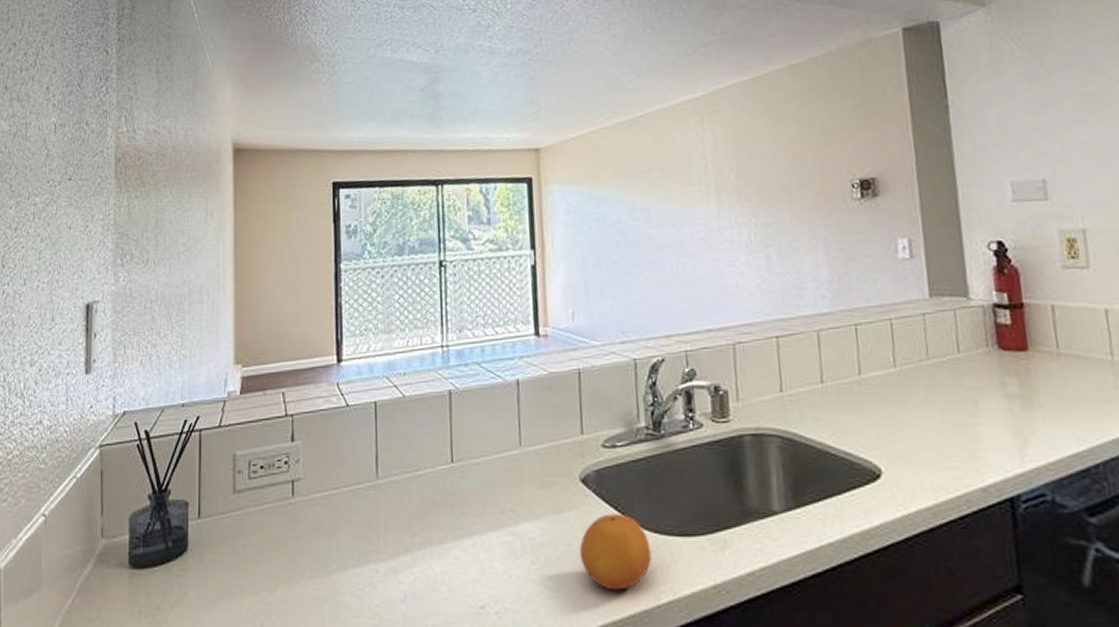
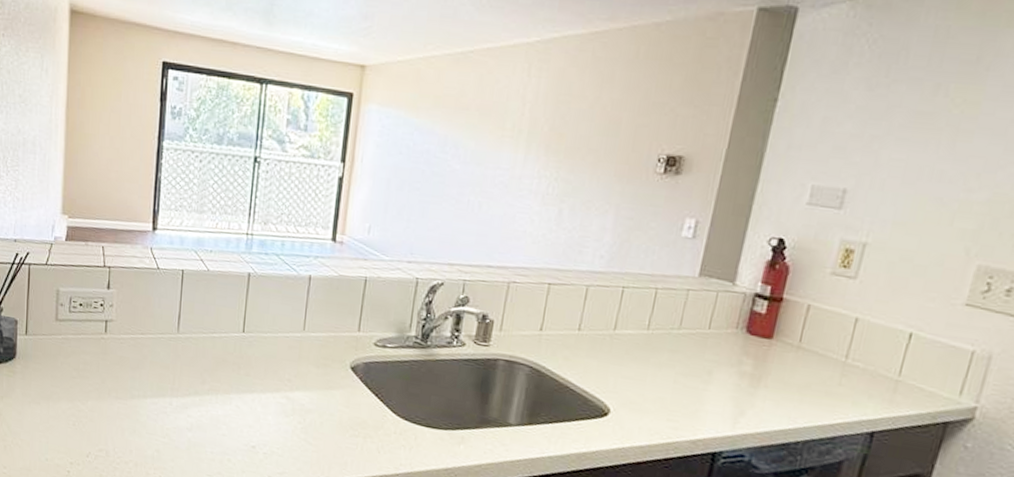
fruit: present [579,513,652,591] -> none [339,397,400,457]

